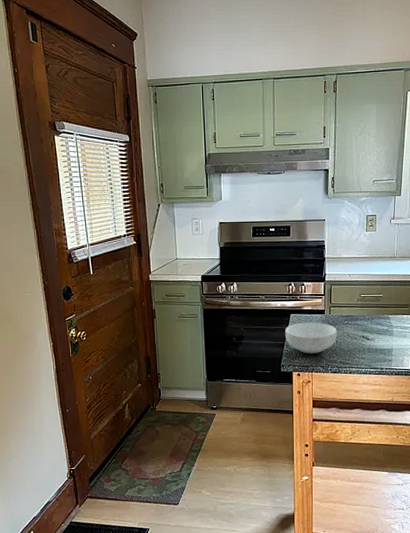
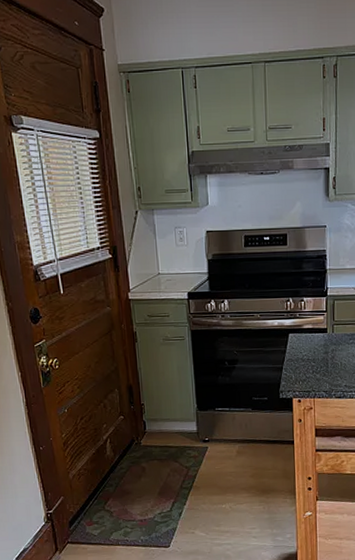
cereal bowl: present [285,322,337,354] -> none [283,342,341,378]

